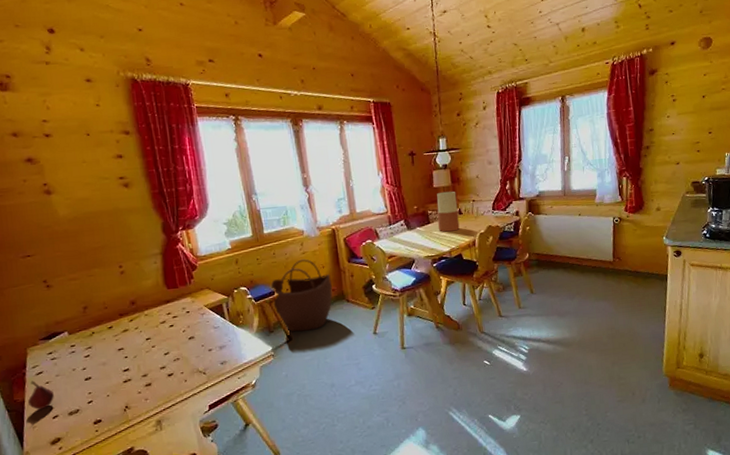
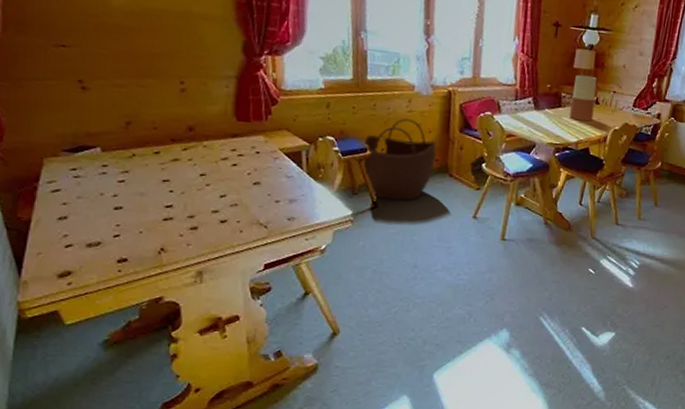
fruit: present [28,380,54,410] -> none [36,198,71,234]

